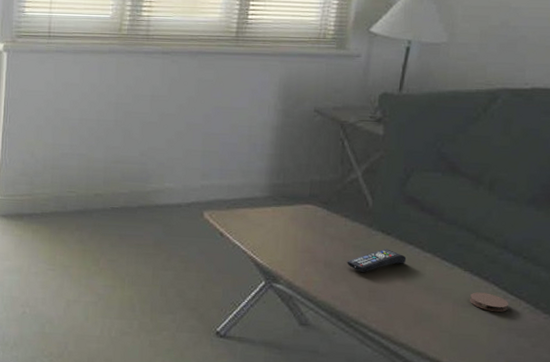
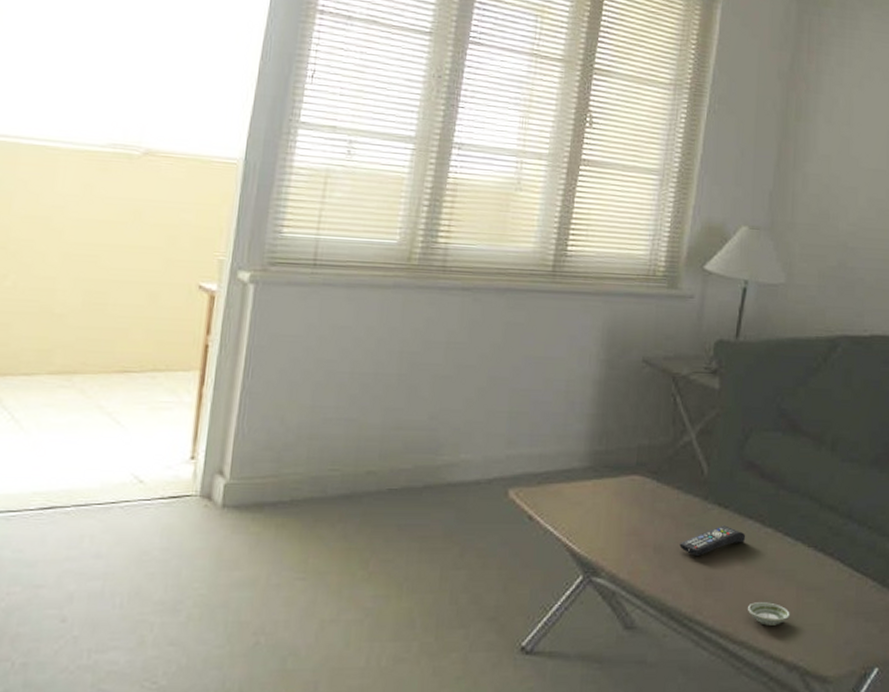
saucer: none [407,313,446,333] -> present [748,602,790,626]
coaster: present [469,292,508,313] -> none [814,572,854,595]

